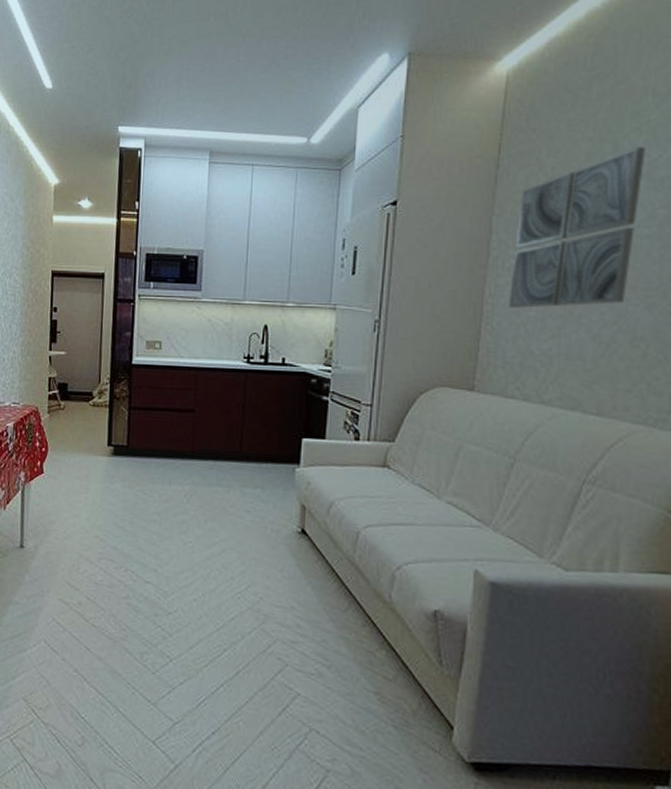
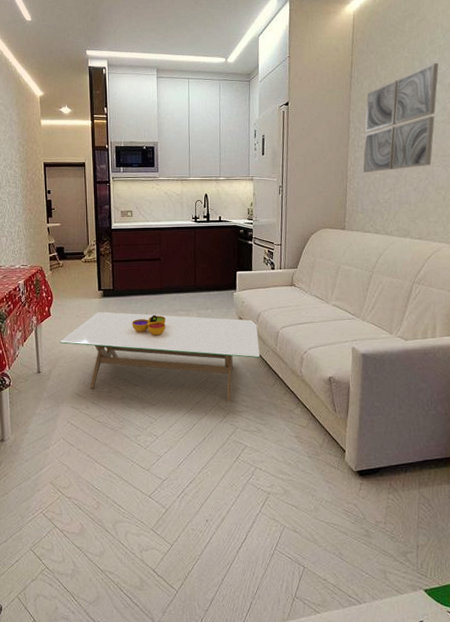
coffee table: none [51,474,329,627] -> present [59,311,260,403]
decorative bowl: none [148,487,196,517] -> present [132,314,166,336]

